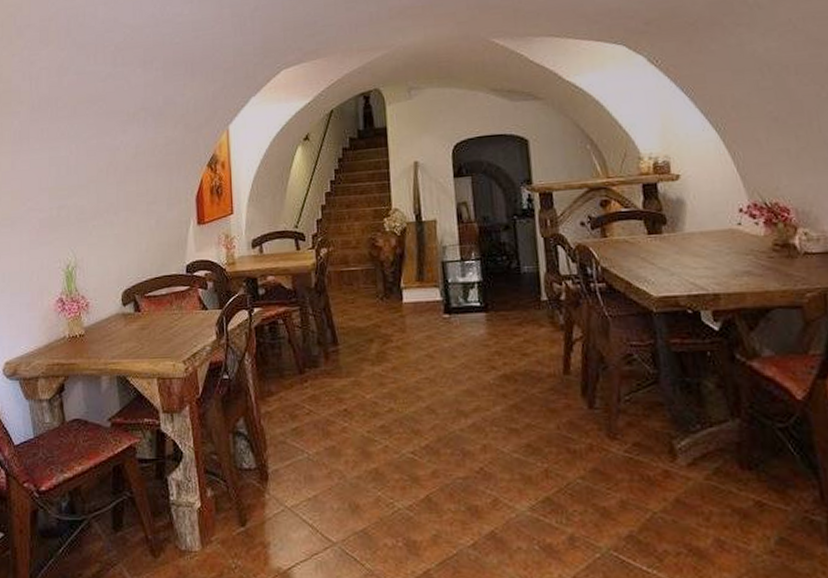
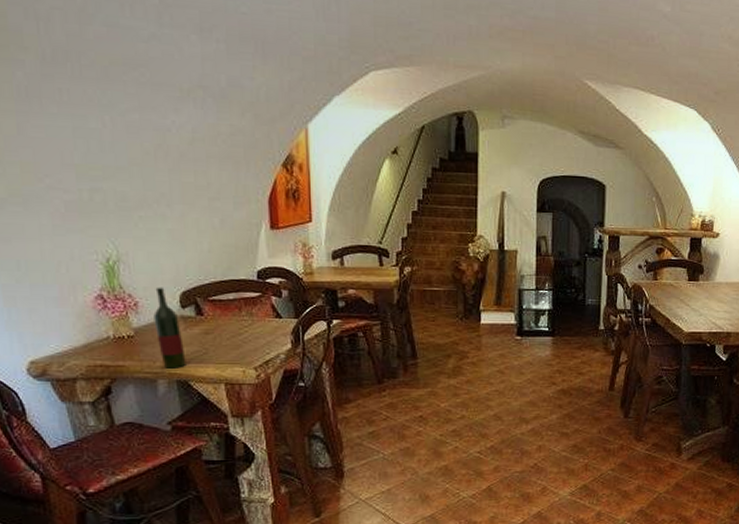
wine bottle: none [100,287,125,365] -> present [153,287,186,368]

